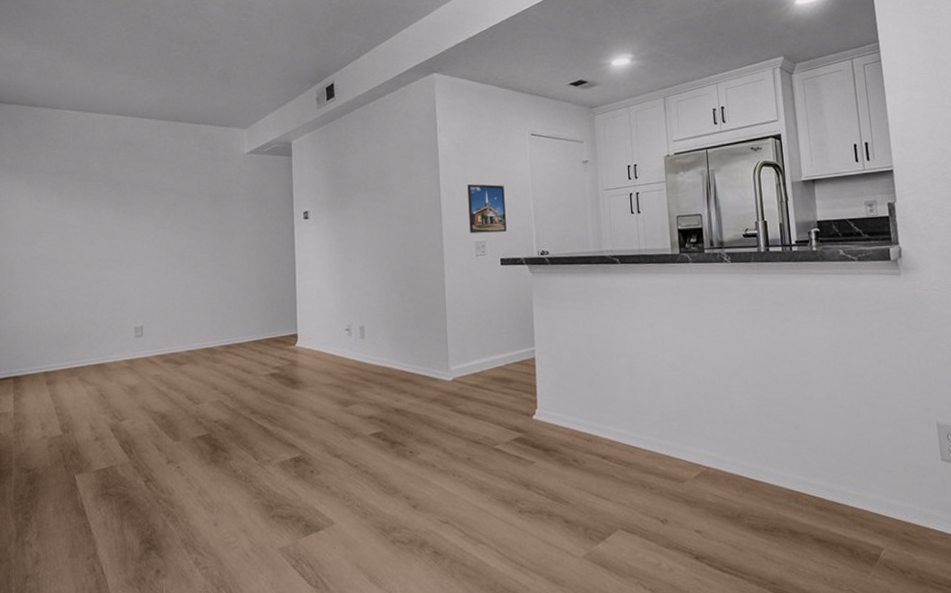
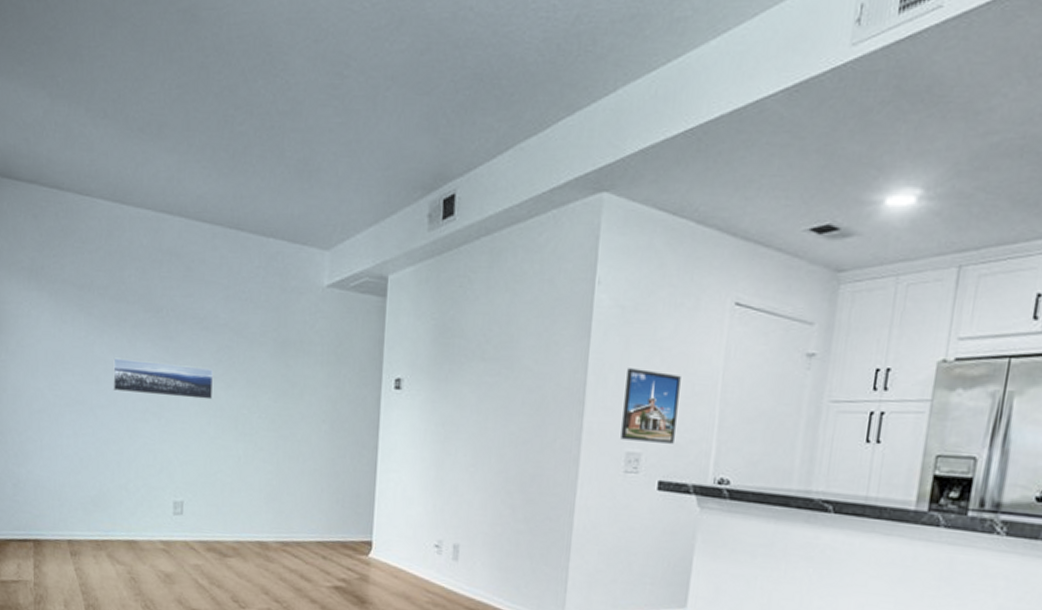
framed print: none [81,221,164,249] -> present [113,357,214,400]

